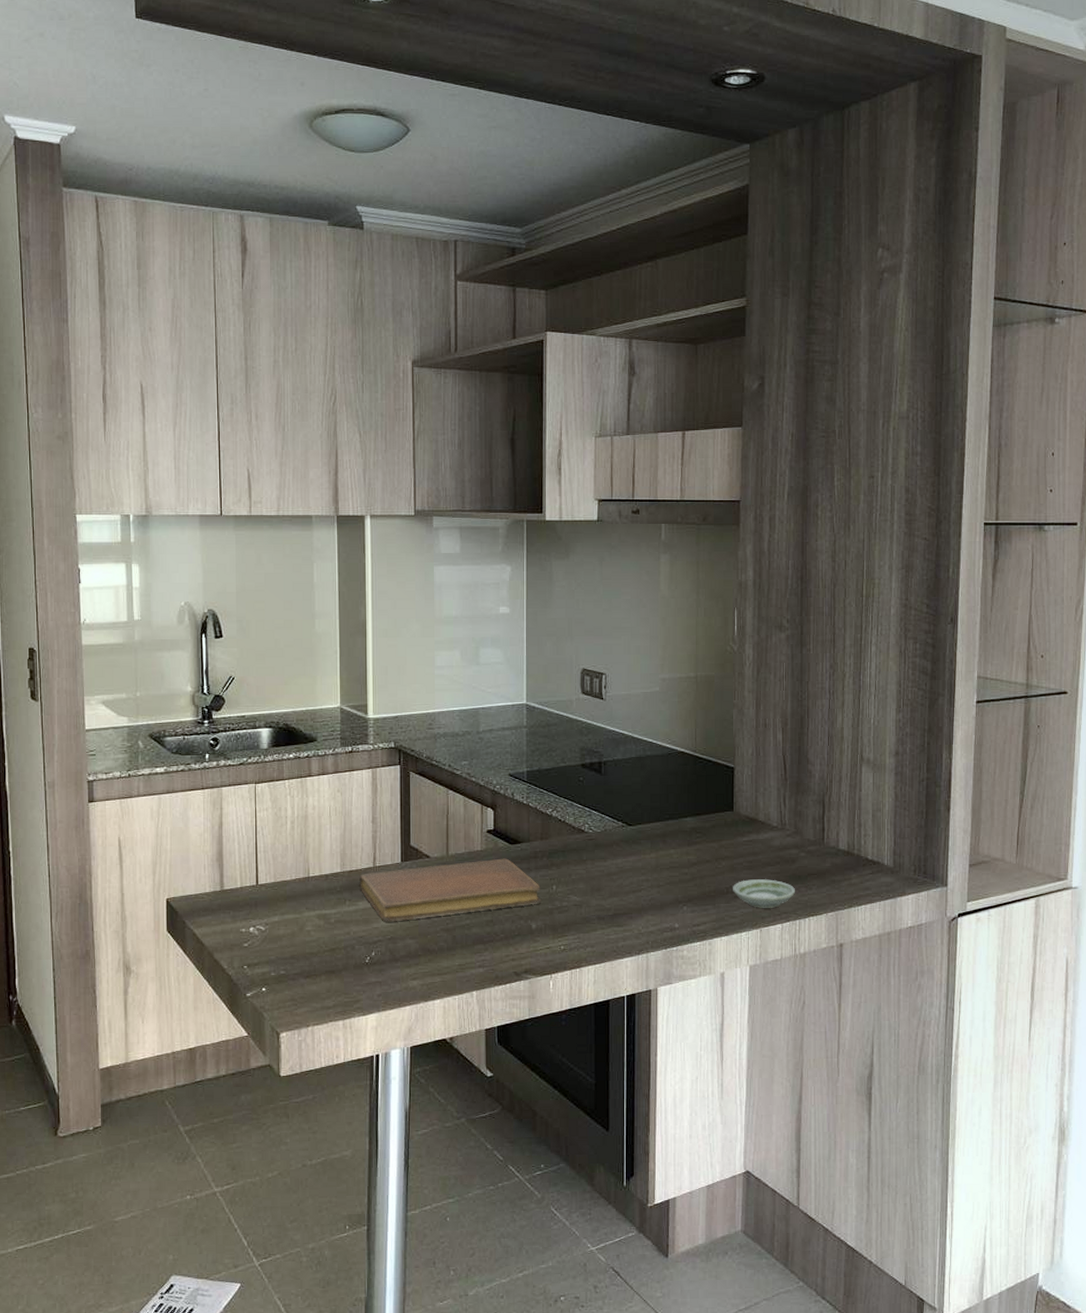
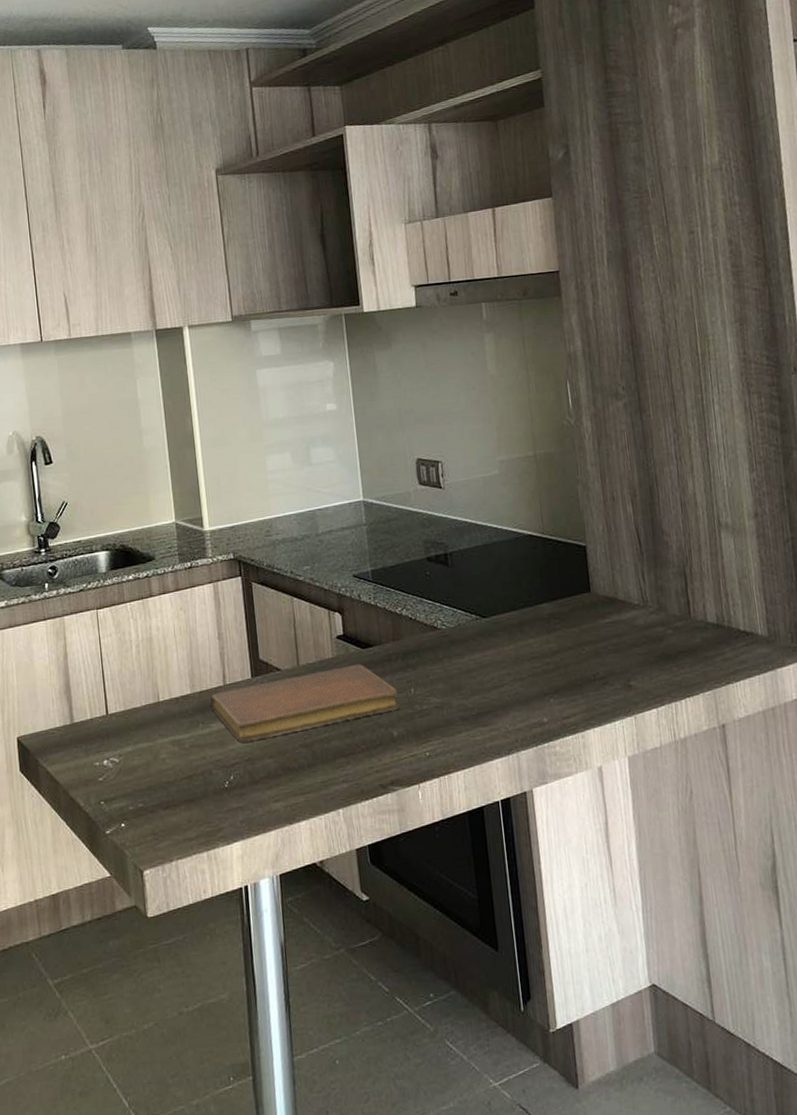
saucer: present [733,879,796,908] -> none [600,661,668,694]

